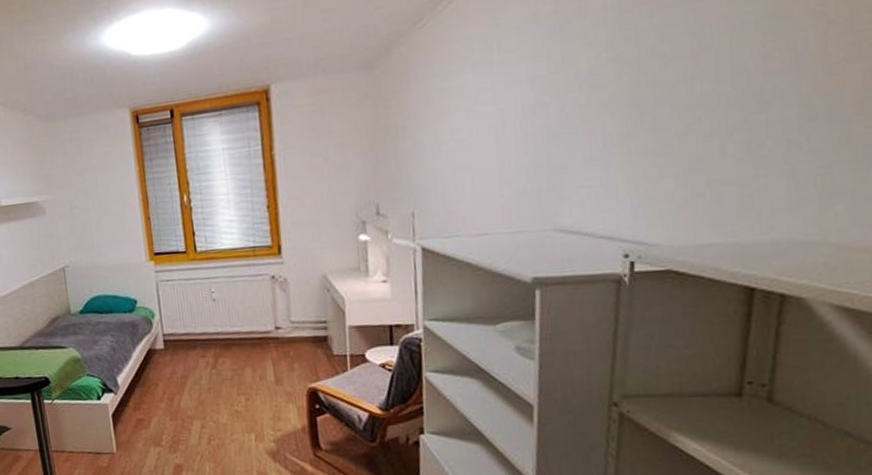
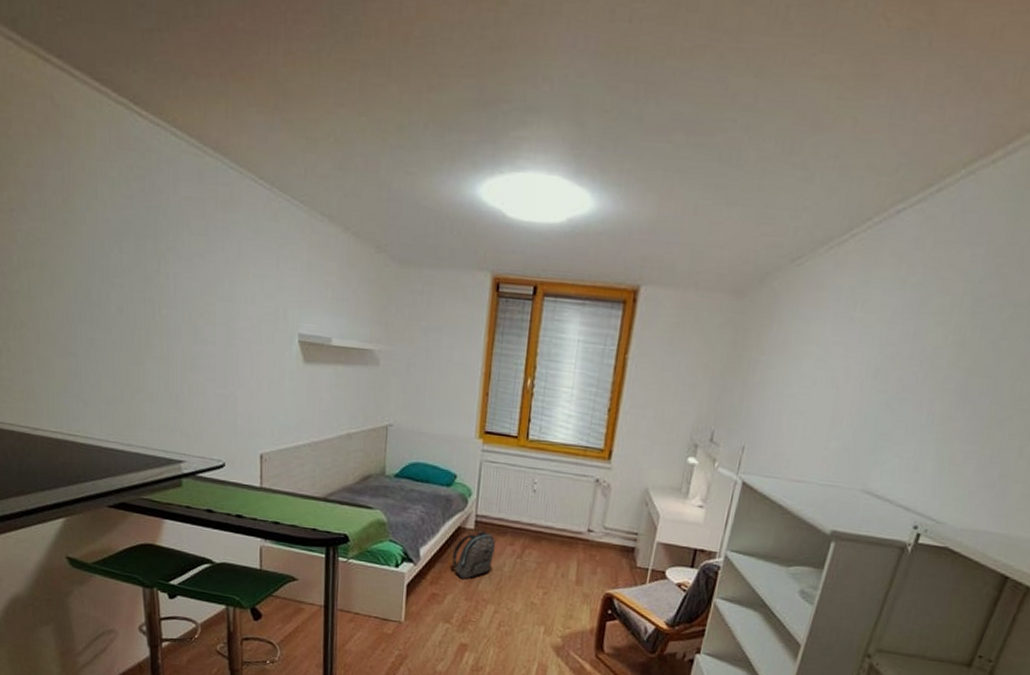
backpack: none [148,347,189,401] -> present [451,529,495,580]

